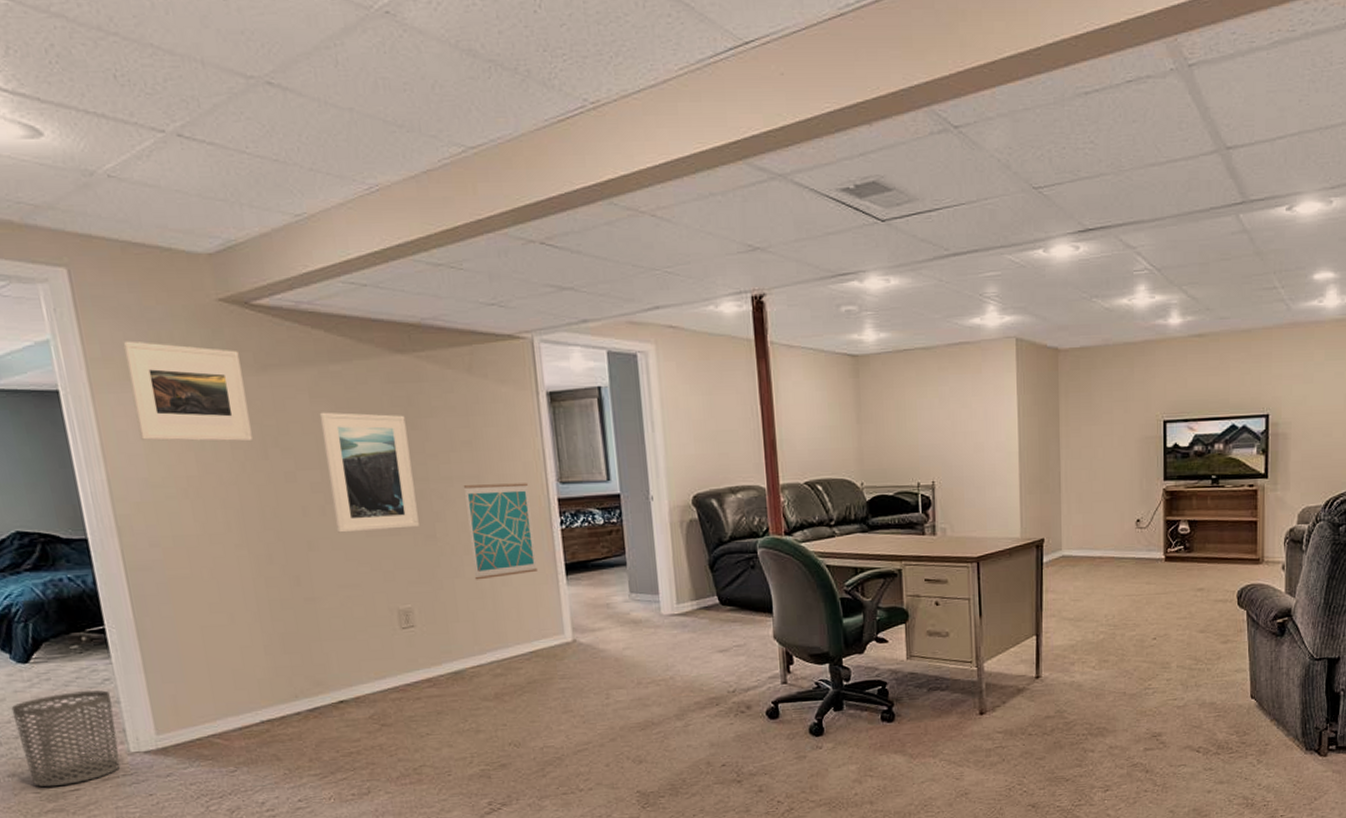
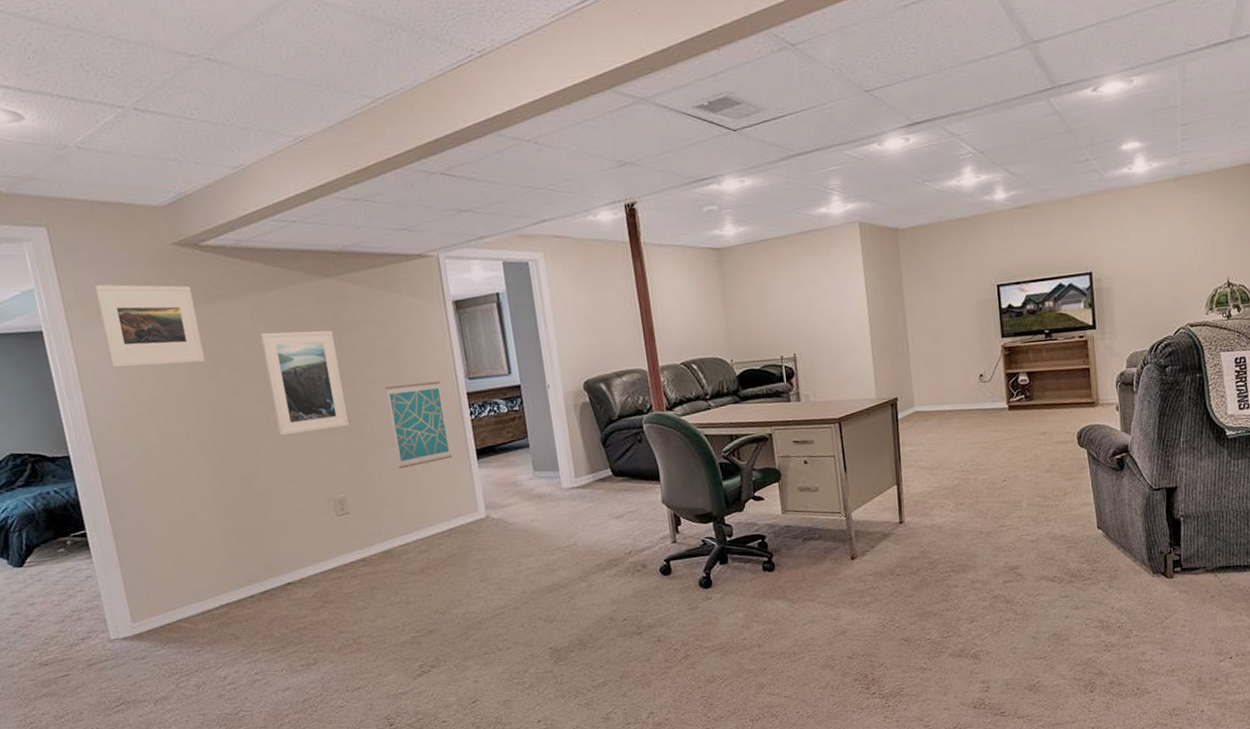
waste bin: present [11,690,120,788] -> none [9,586,102,675]

